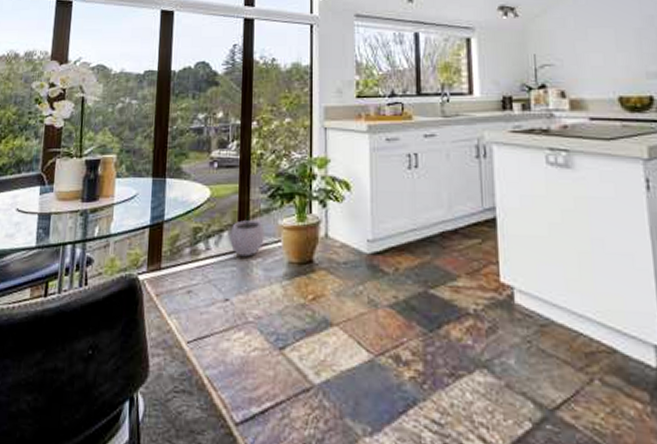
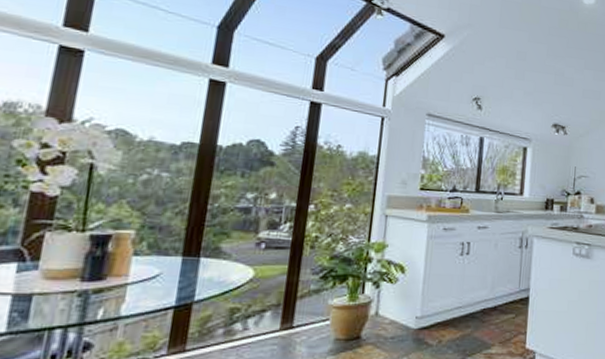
plant pot: present [230,211,264,257] -> none [272,292,312,335]

